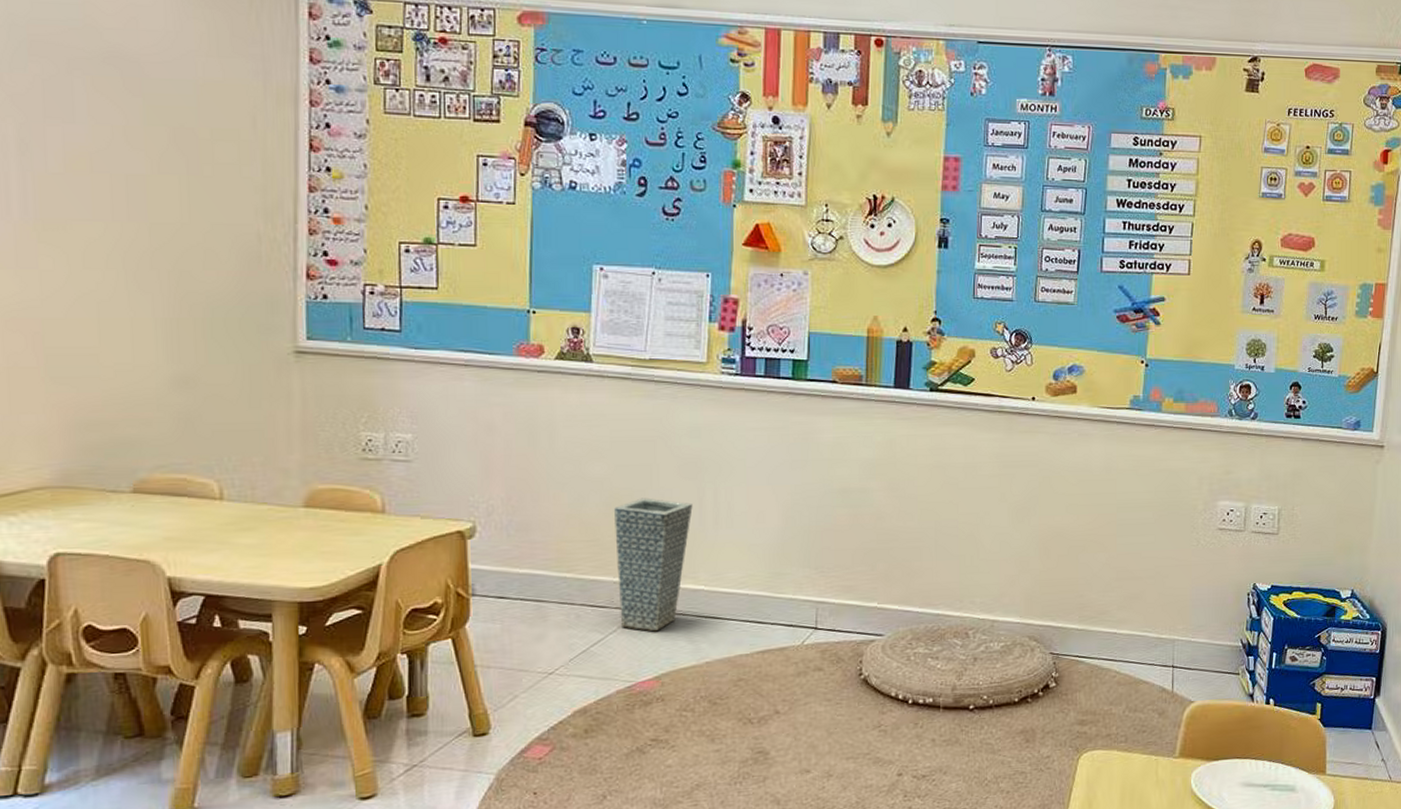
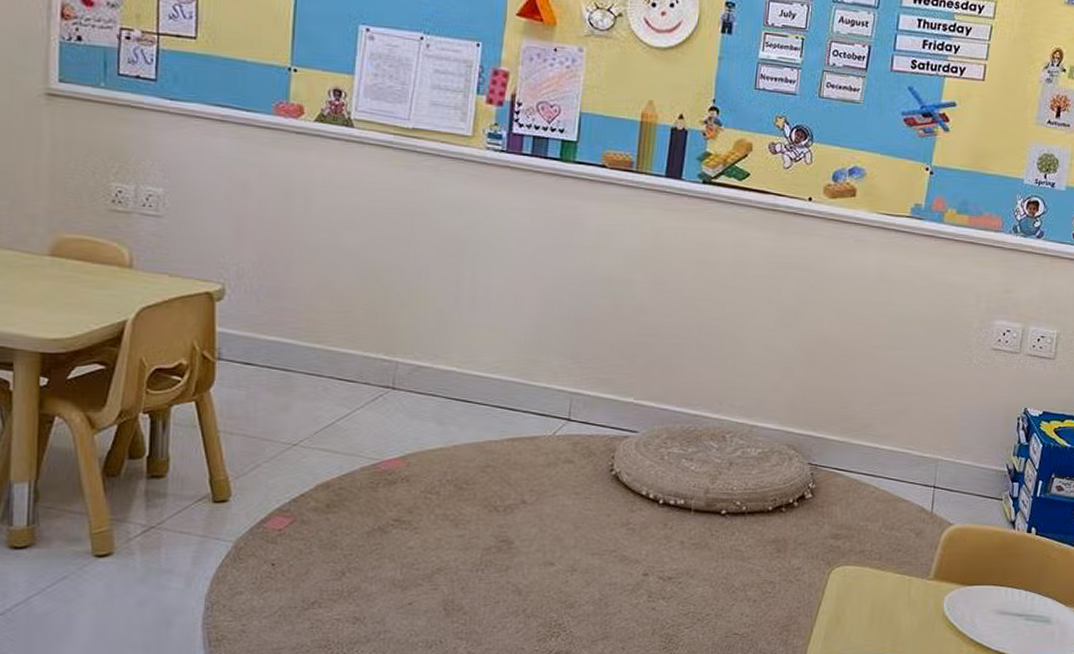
vase: present [614,497,693,632] -> none [367,272,449,411]

